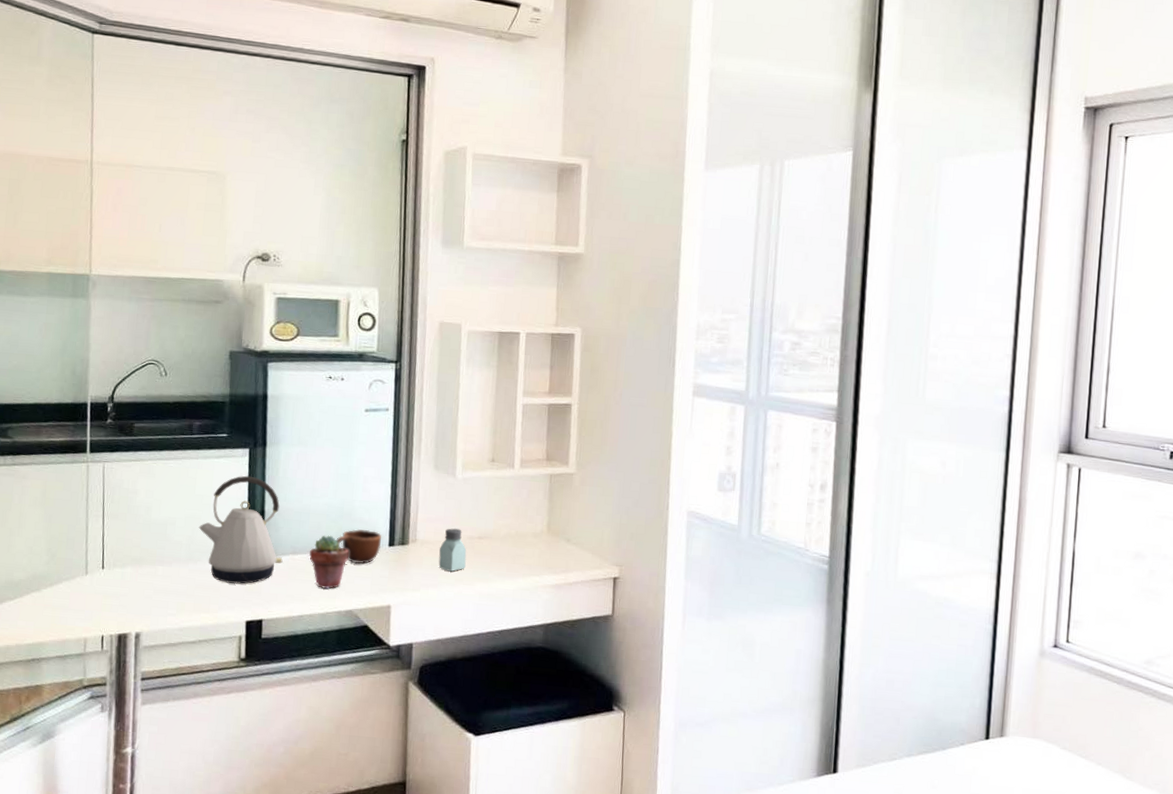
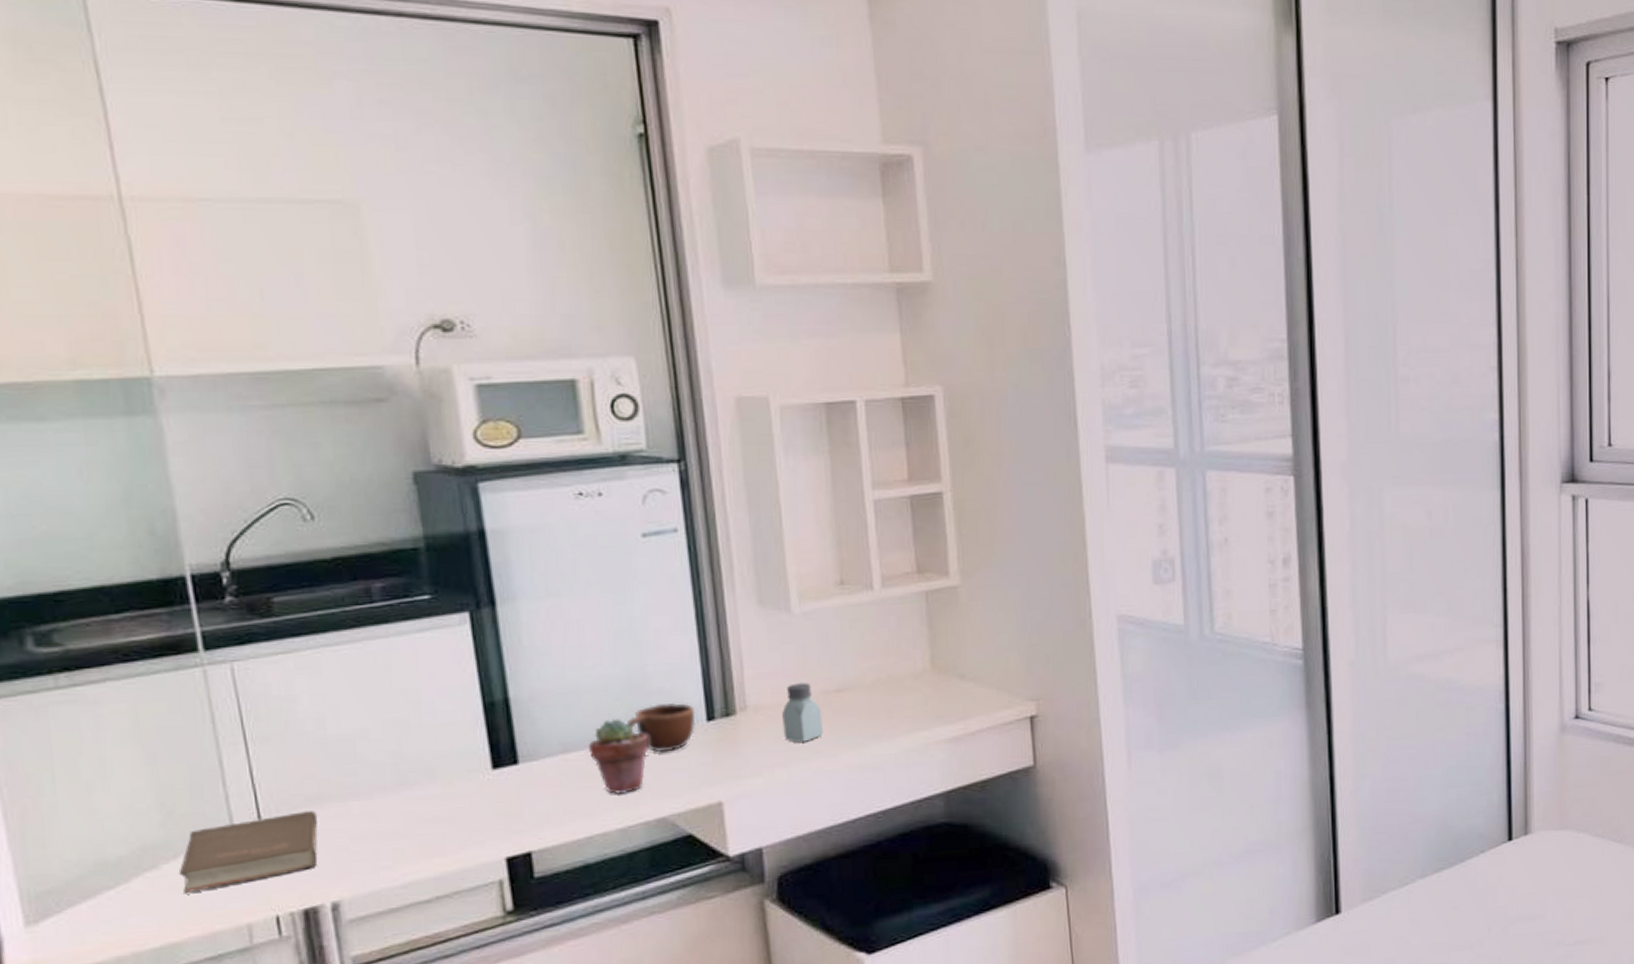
book: none [51,567,137,611] -> present [179,811,319,893]
kettle: present [198,475,283,585] -> none [407,651,550,810]

